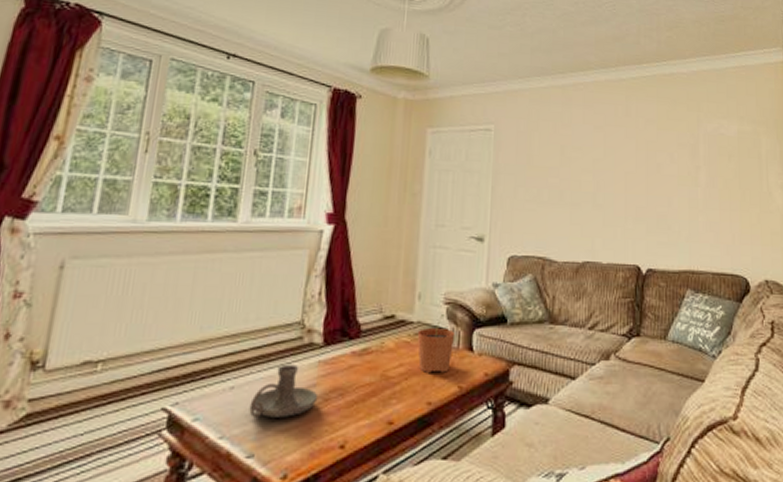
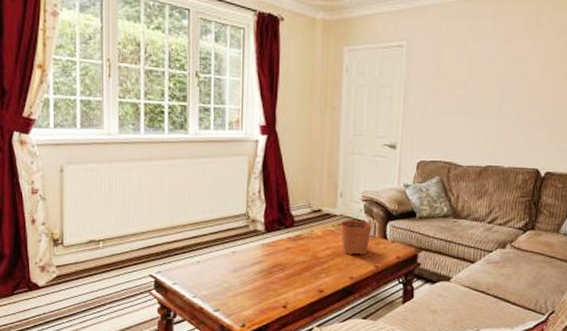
candle holder: present [249,364,319,417] -> none [213,245,264,284]

